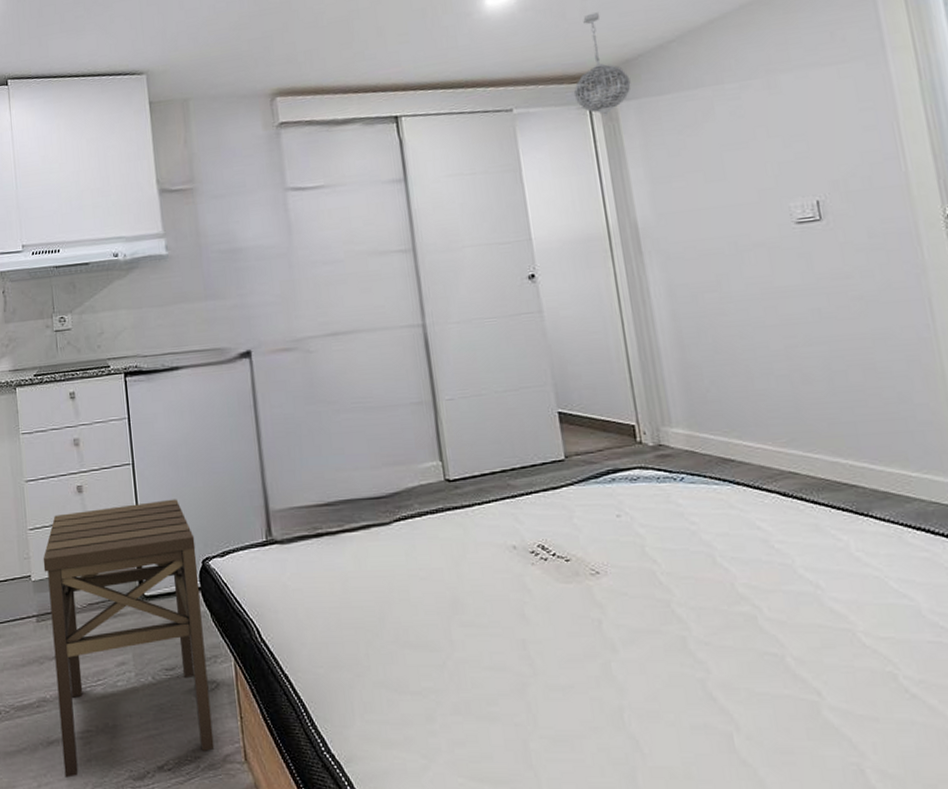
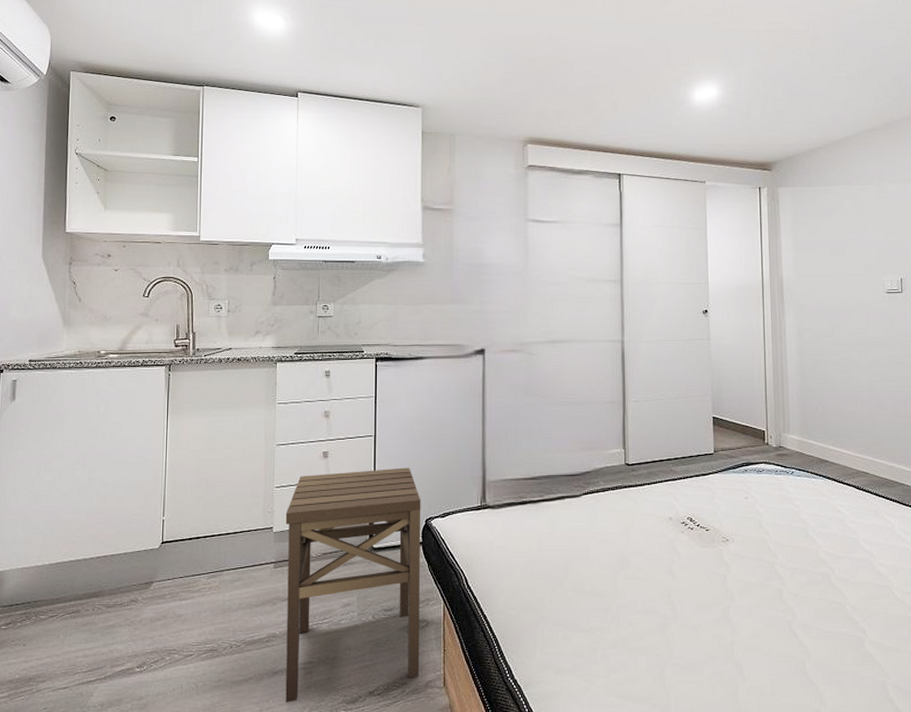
pendant light: present [573,12,631,118] -> none [750,117,790,198]

